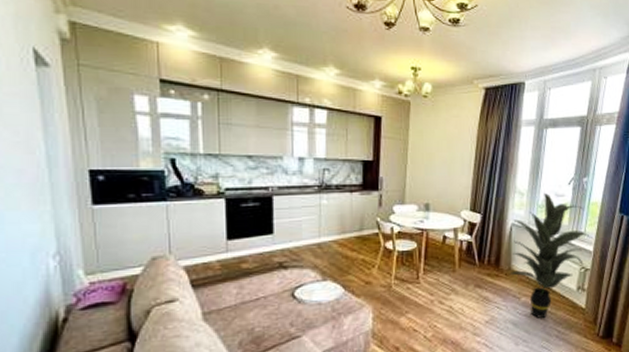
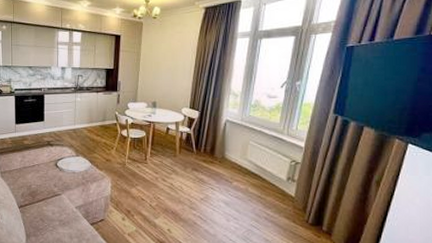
indoor plant: present [509,192,594,318] -> none [223,94,306,201]

